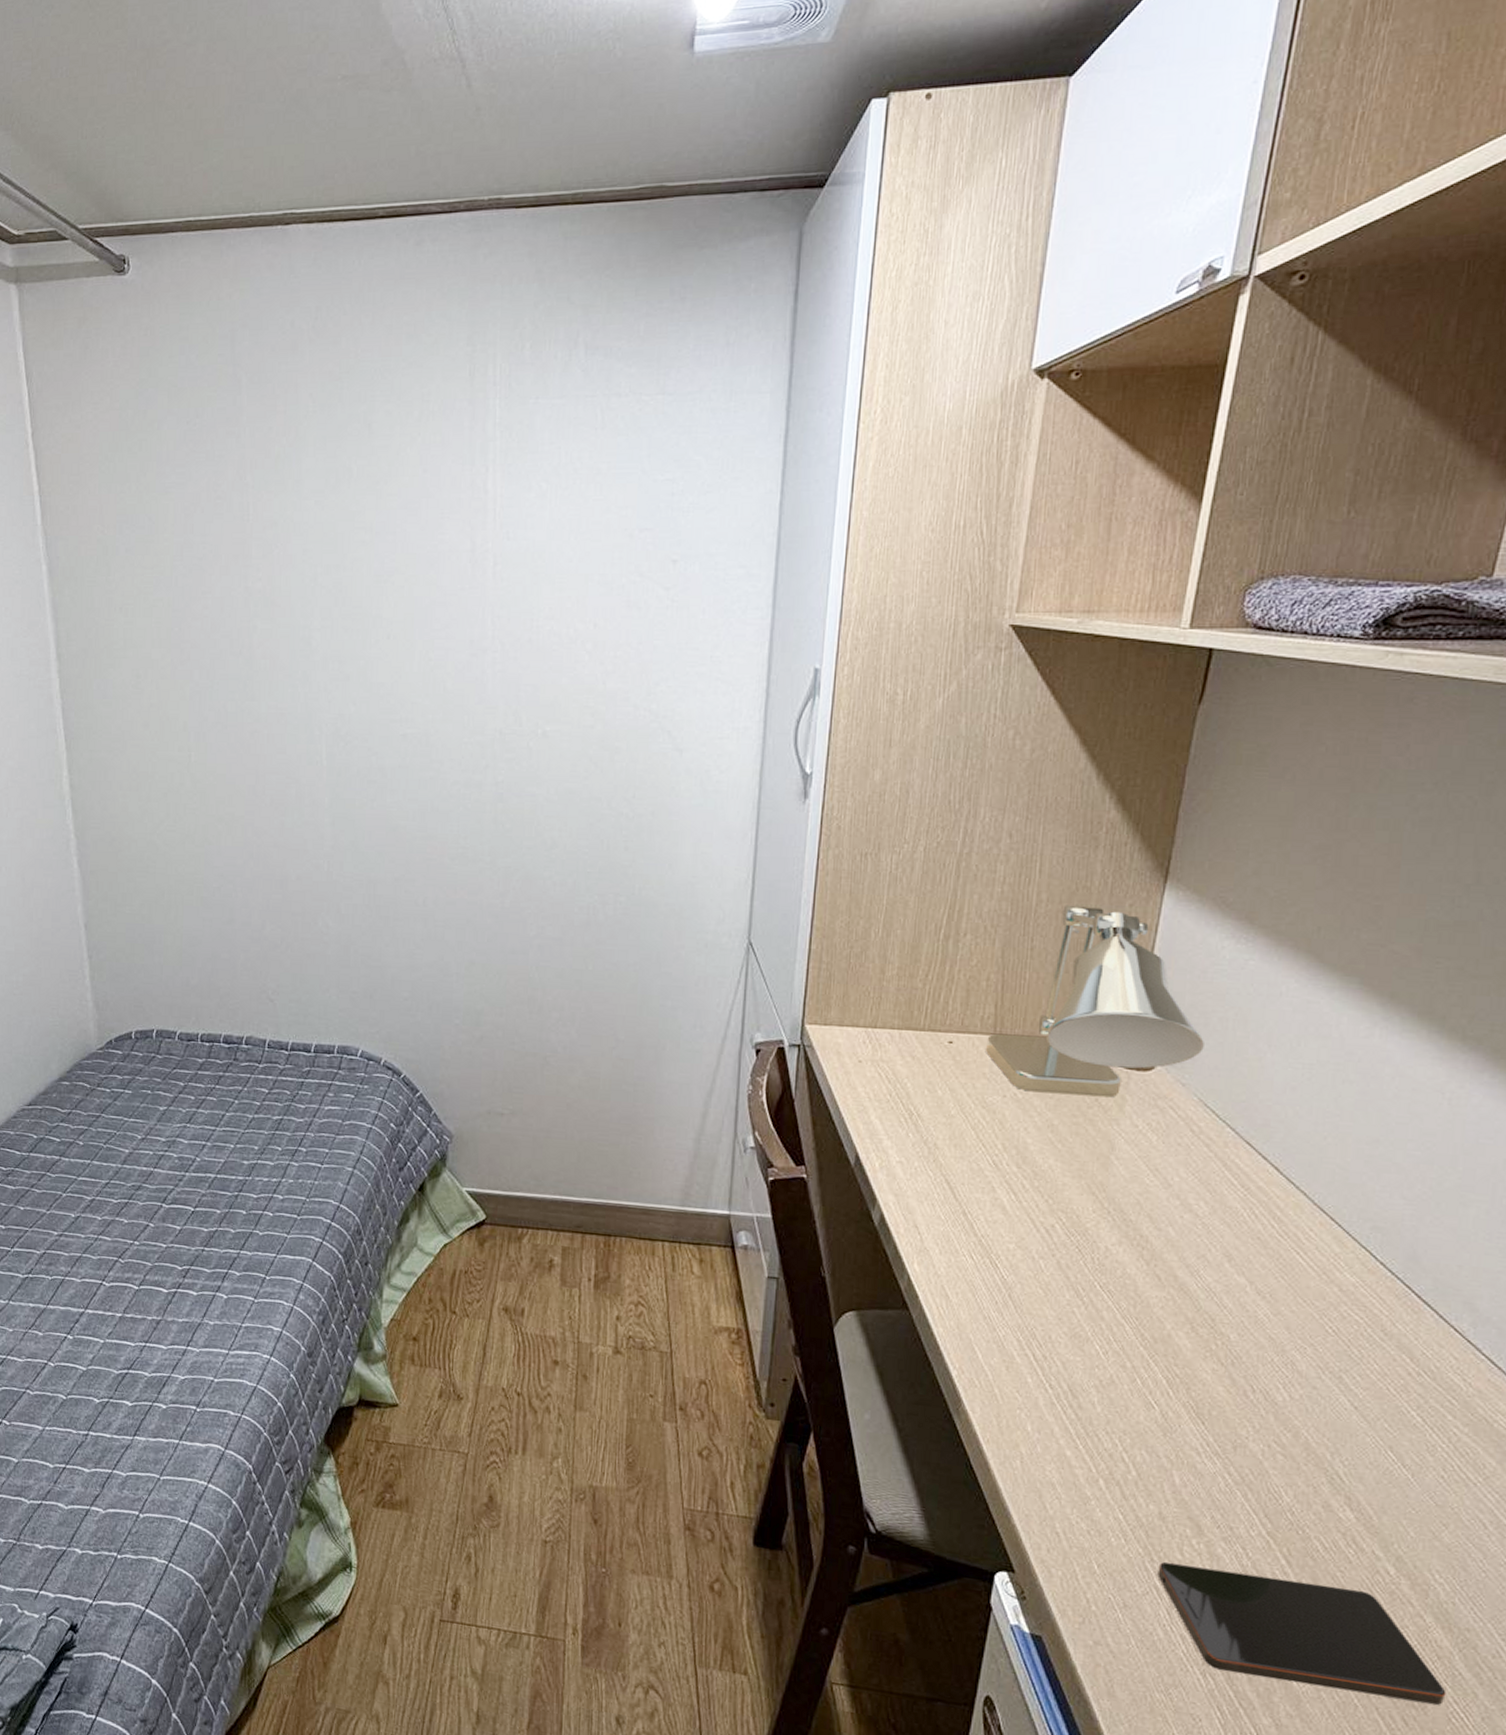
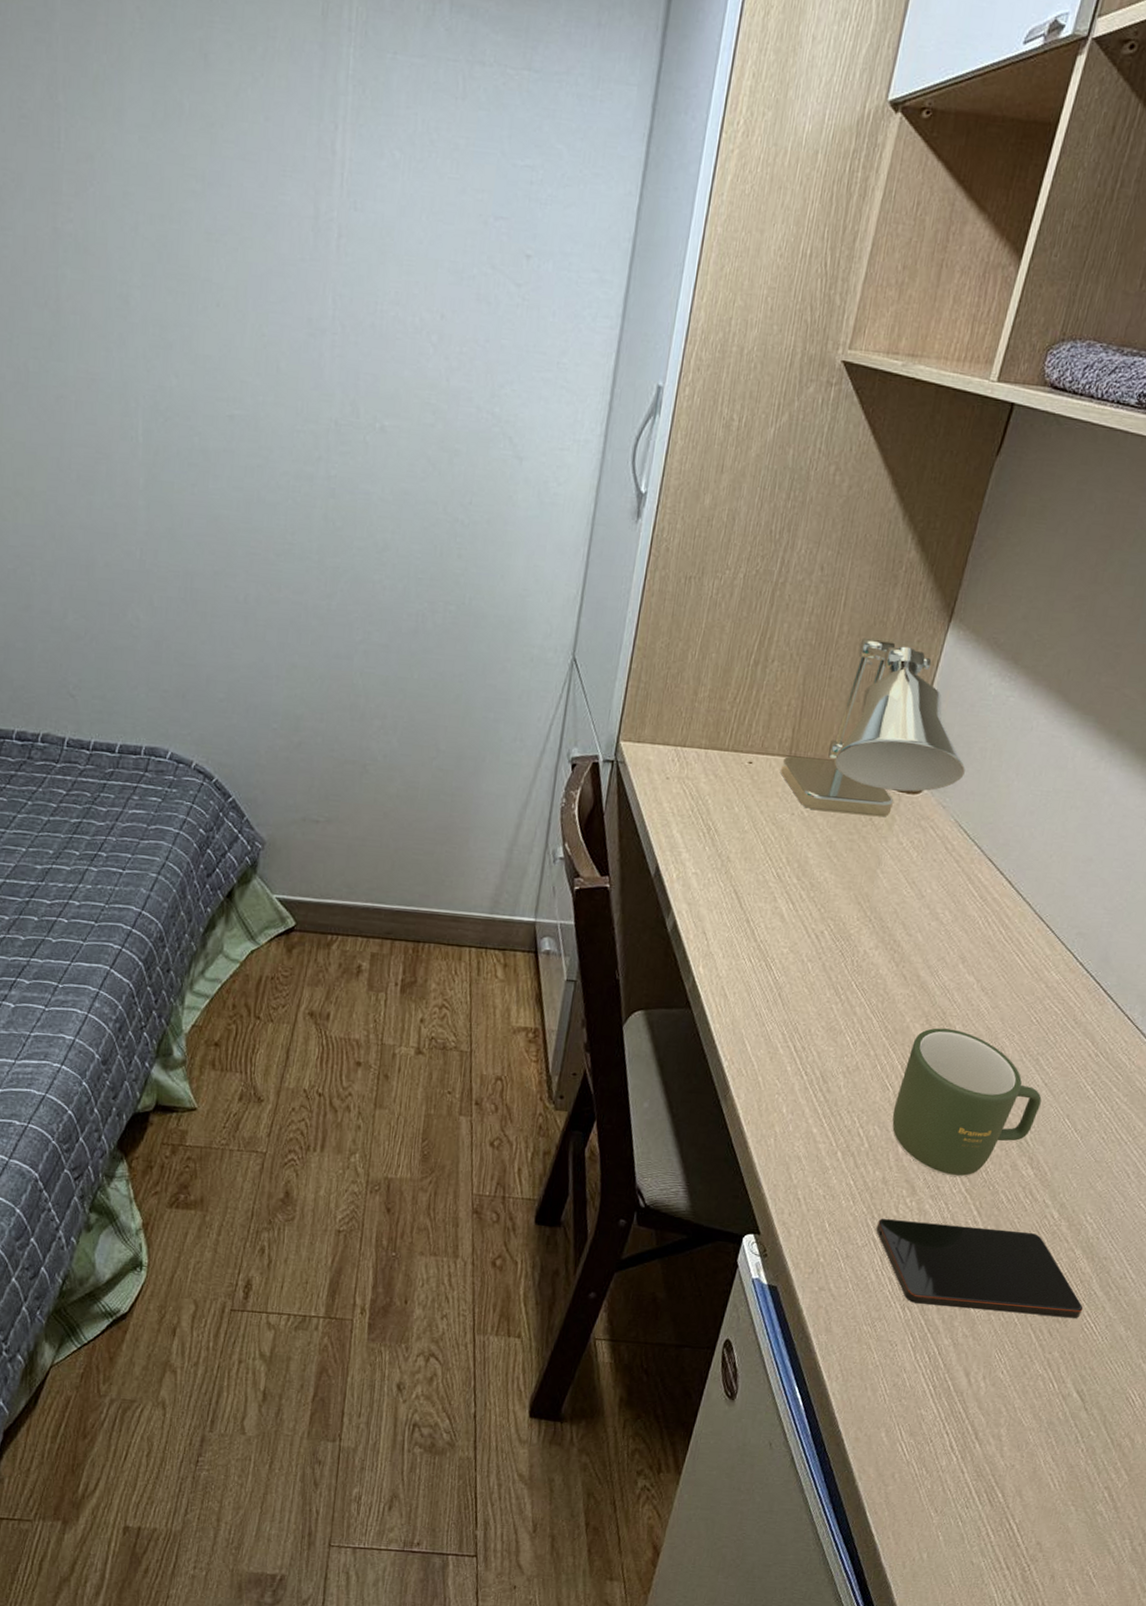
mug: none [1162,1337,1353,1517] -> present [892,1028,1042,1177]

